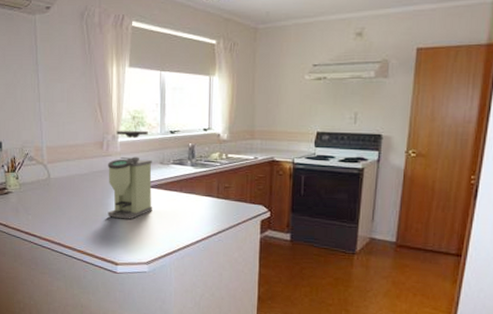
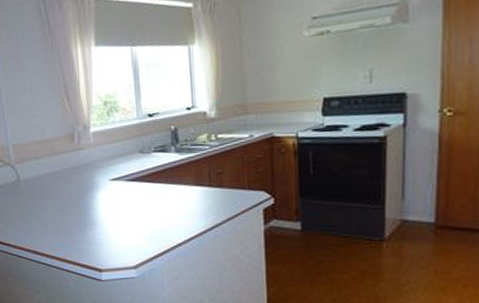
coffee grinder: present [107,130,152,220] -> none [81,116,135,220]

